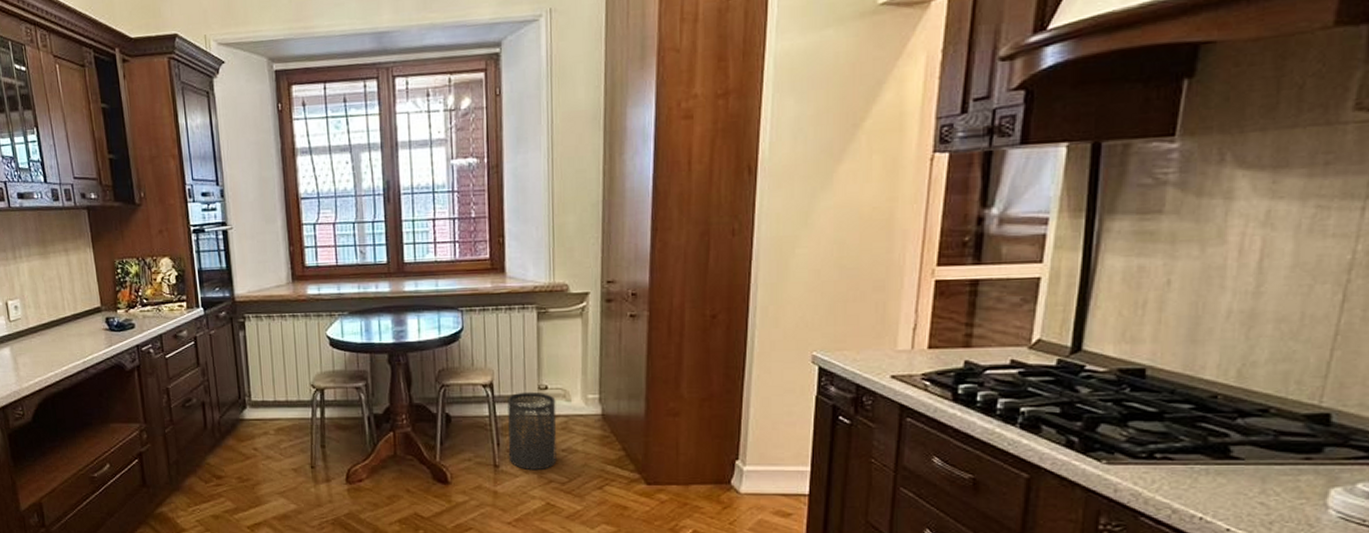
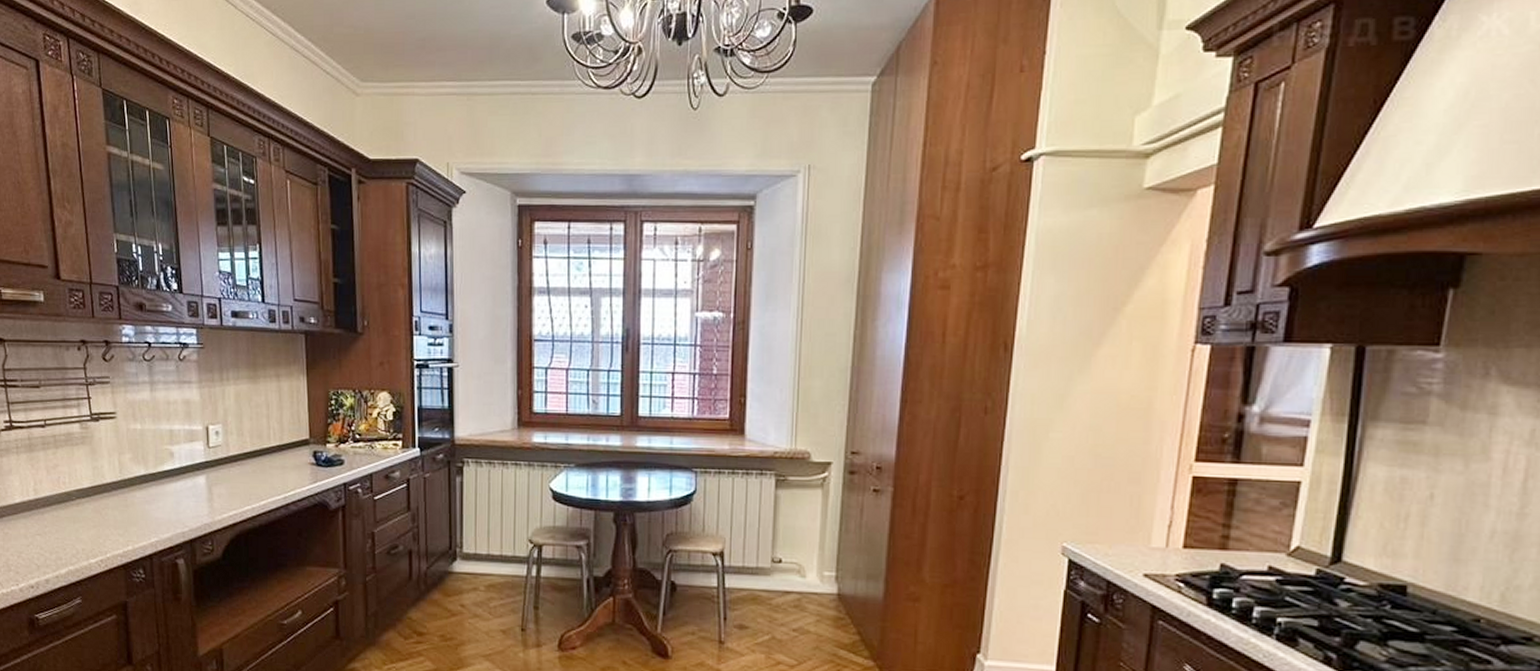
trash can: present [507,391,557,469] -> none [735,563,790,650]

